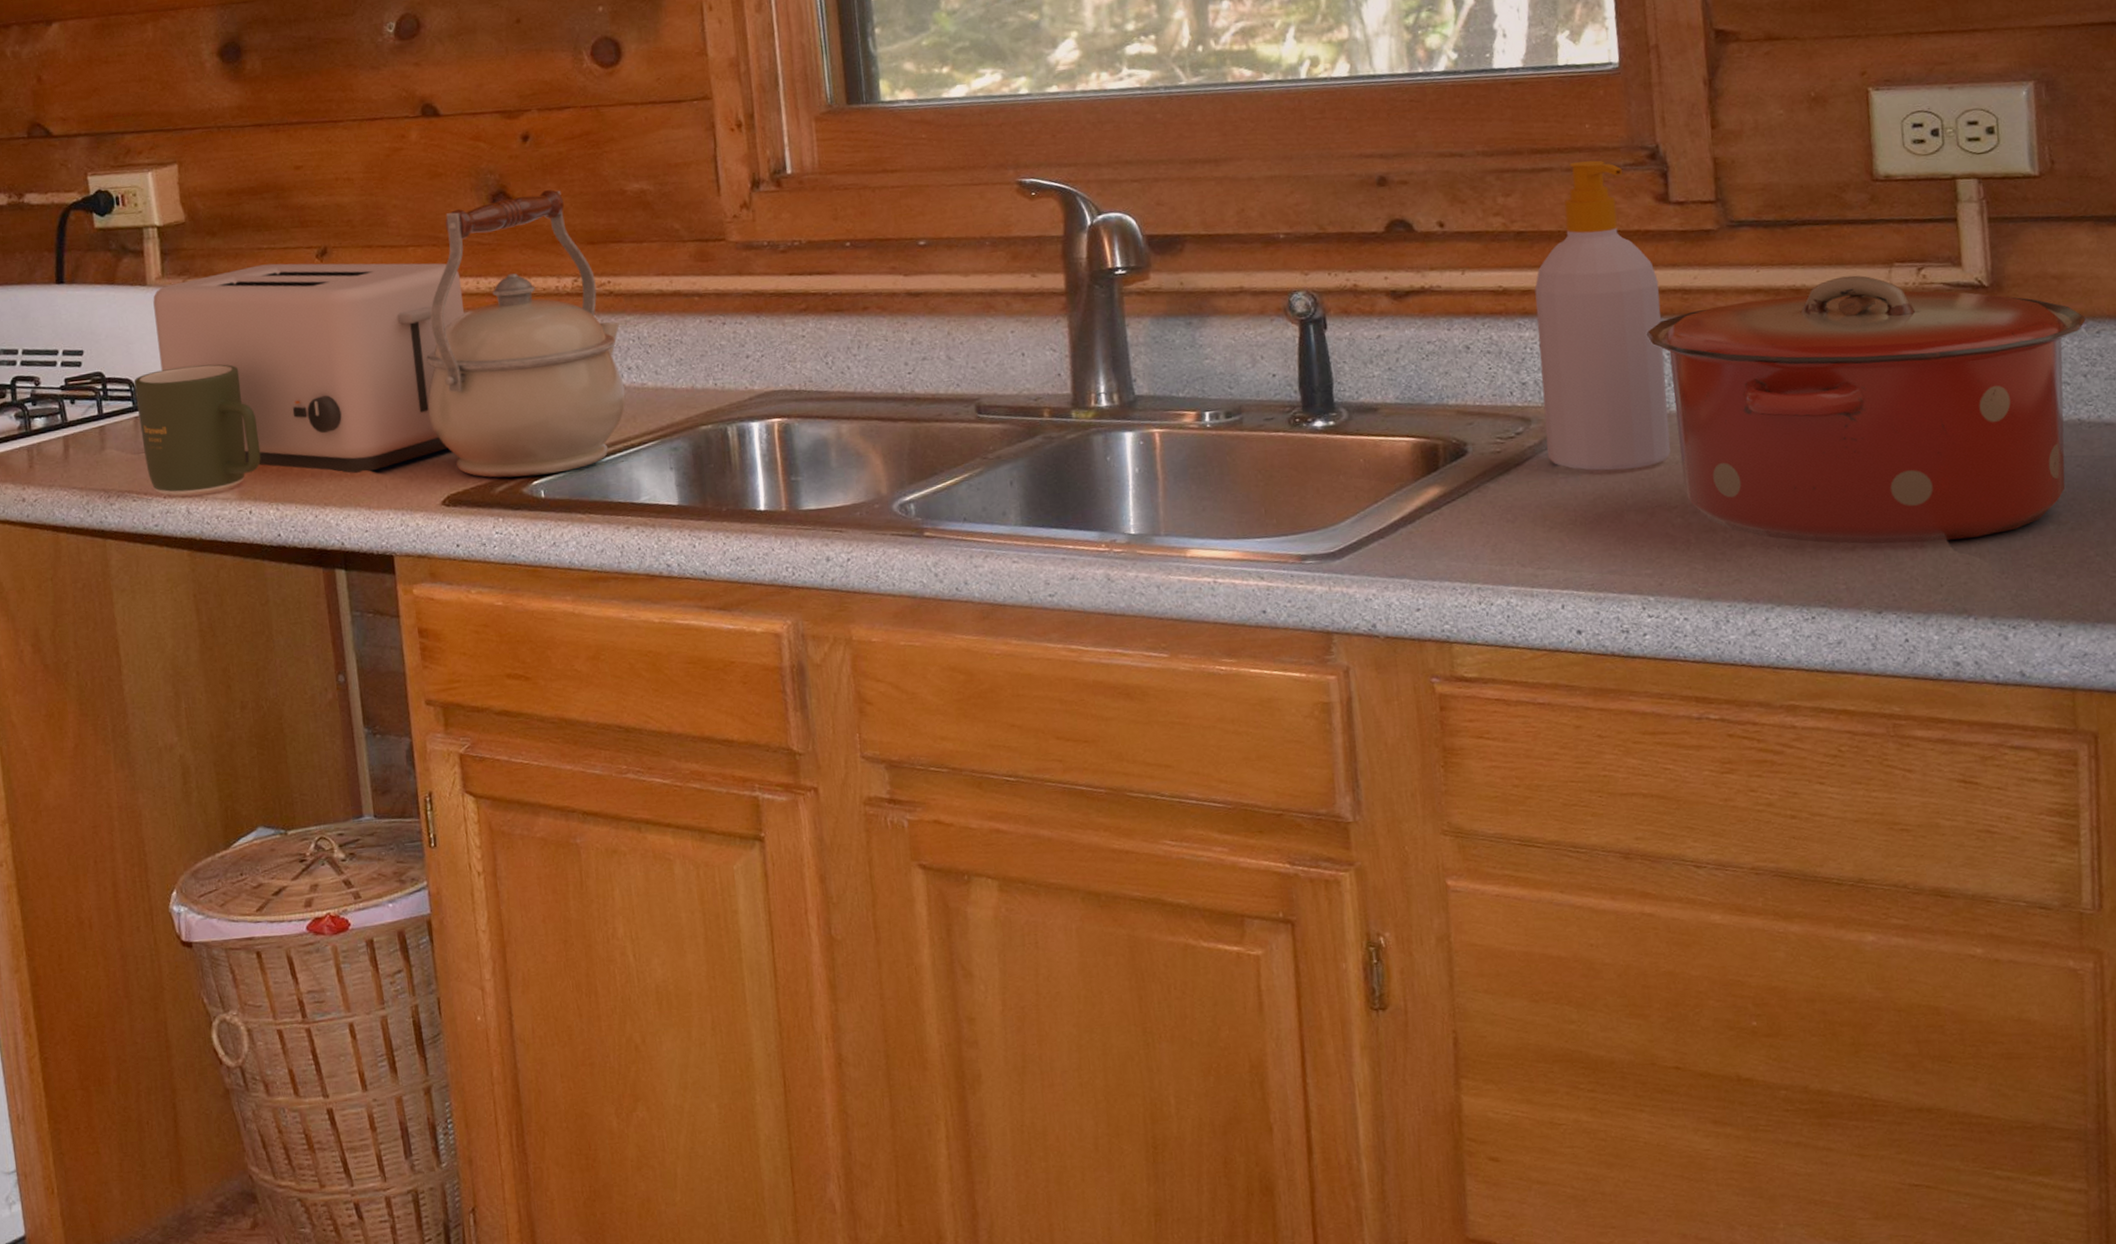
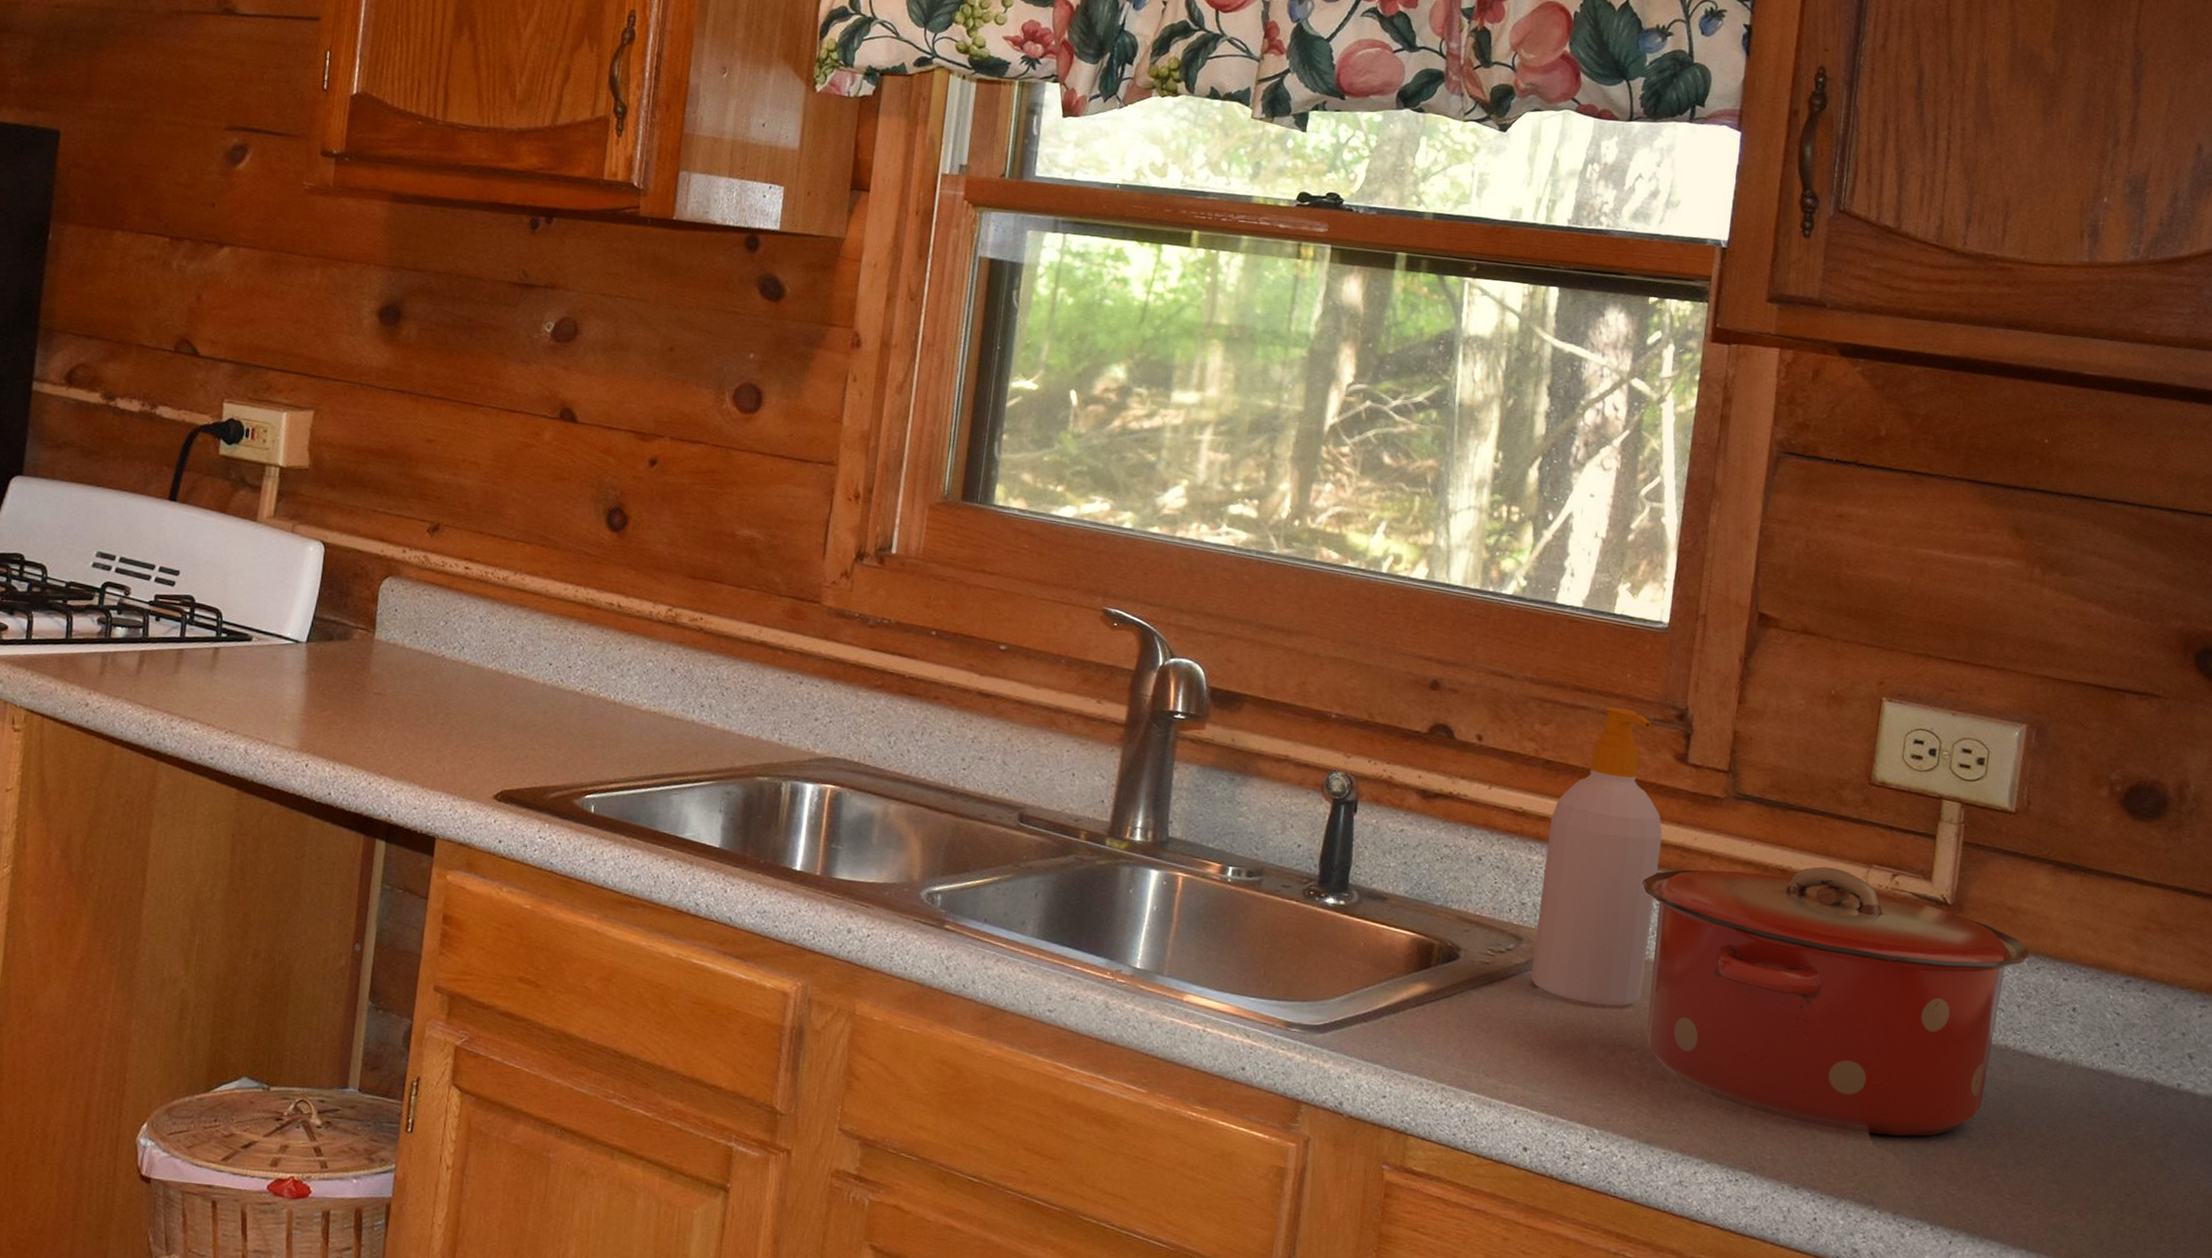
mug: present [134,364,261,496] -> none [215,607,334,738]
toaster: present [153,263,464,474] -> none [252,525,562,751]
kettle: present [425,189,626,478] -> none [500,516,702,792]

